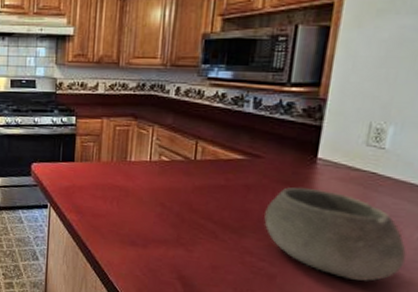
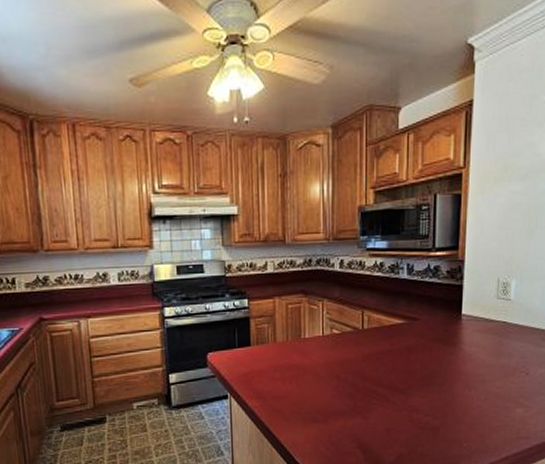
bowl: present [264,187,408,281] -> none [425,342,534,419]

